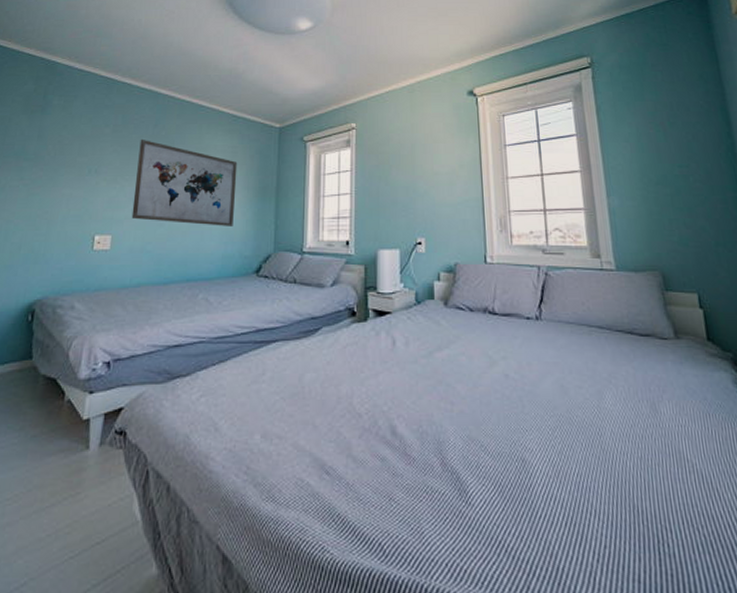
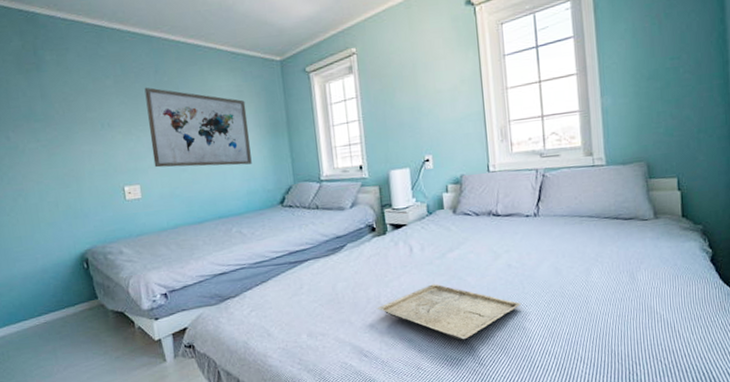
tray: none [348,388,521,468] -> present [377,284,522,341]

